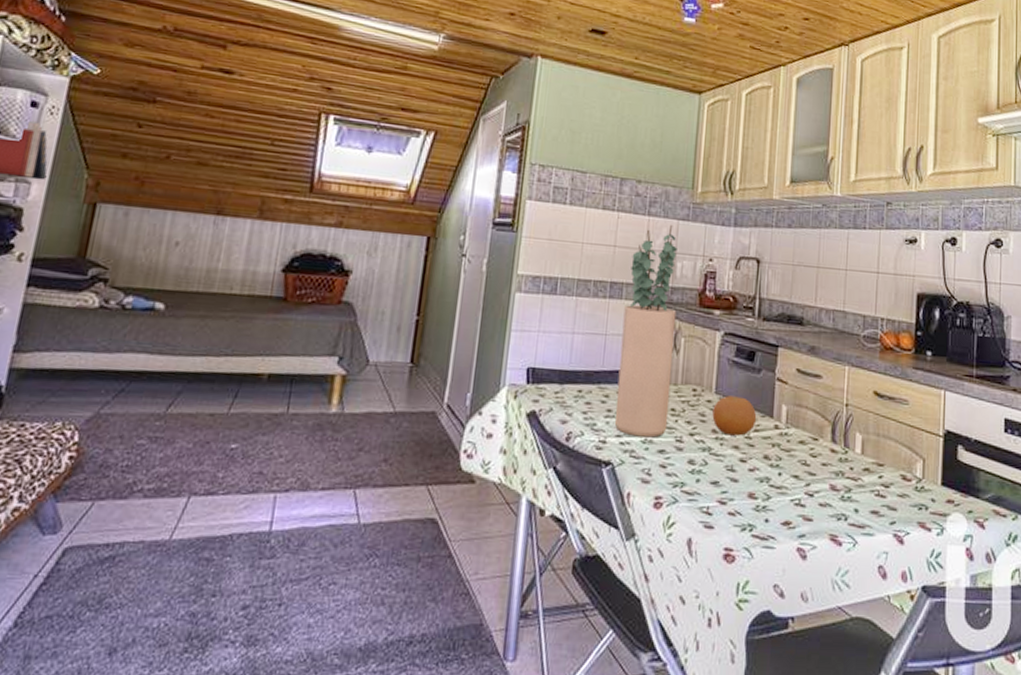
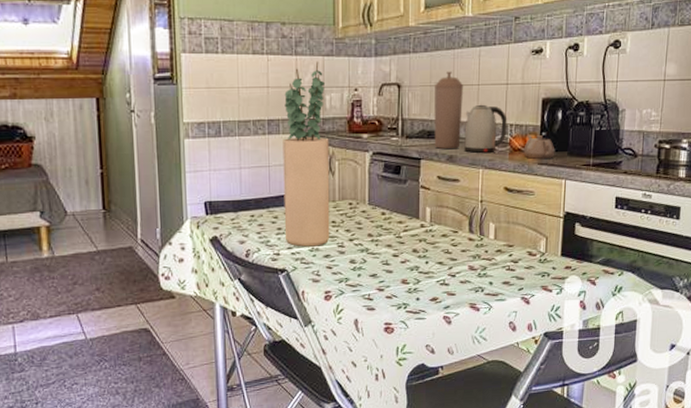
fruit: present [712,395,757,436] -> none [367,205,405,237]
canister: none [794,251,829,340] -> present [434,71,463,150]
kettle: none [828,291,878,348] -> present [464,104,507,153]
teapot: none [896,332,933,363] -> present [523,134,555,159]

